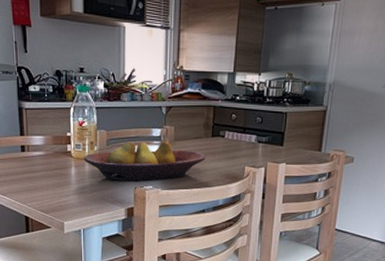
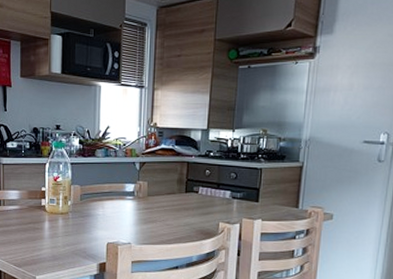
fruit bowl: present [83,141,205,181] -> none [57,196,179,236]

